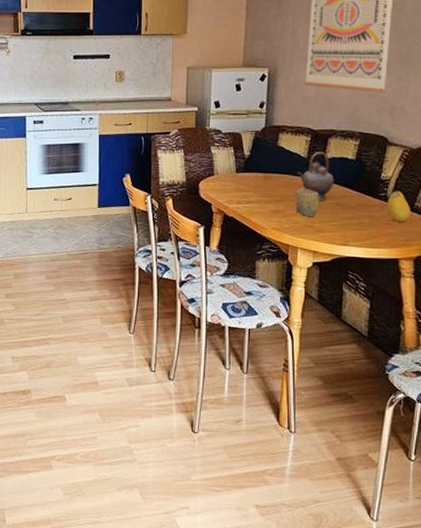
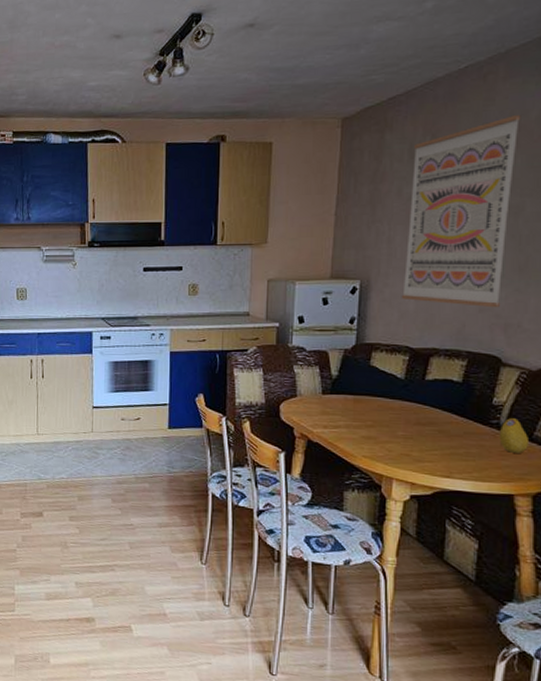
cup: present [295,188,319,218] -> none [390,412,418,446]
teapot: present [297,152,335,202] -> none [393,373,437,428]

